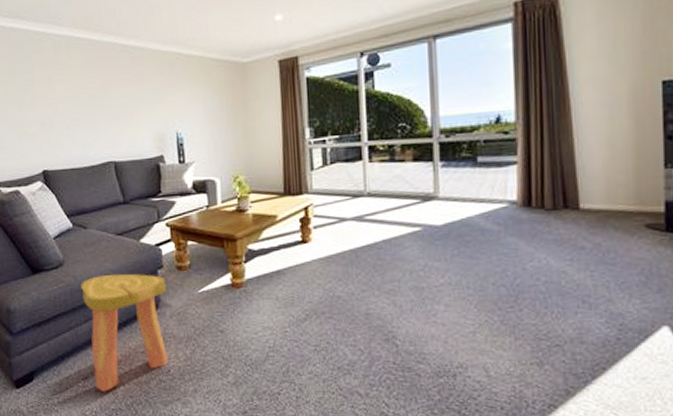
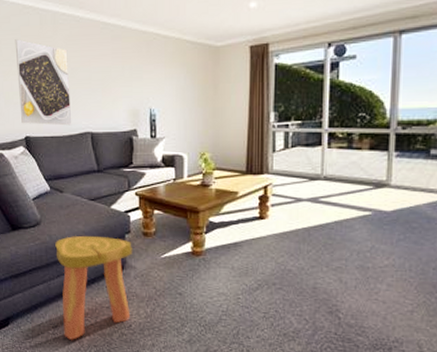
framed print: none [27,67,93,157] -> present [15,39,72,126]

